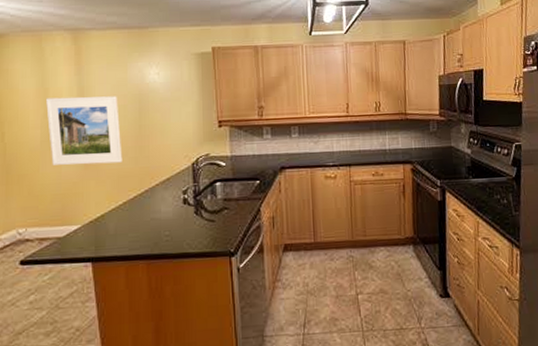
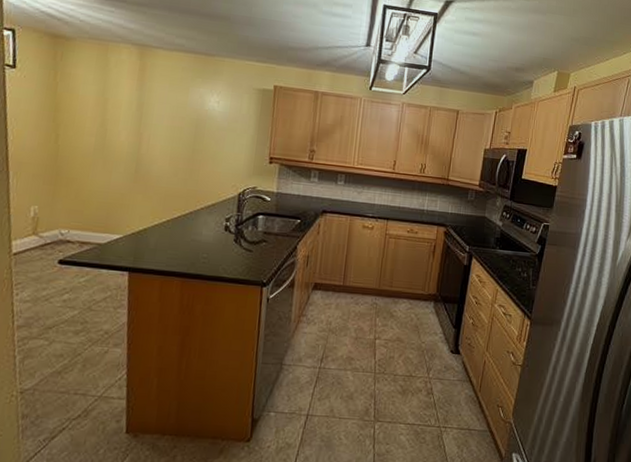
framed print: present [46,96,122,165] -> none [102,108,176,182]

